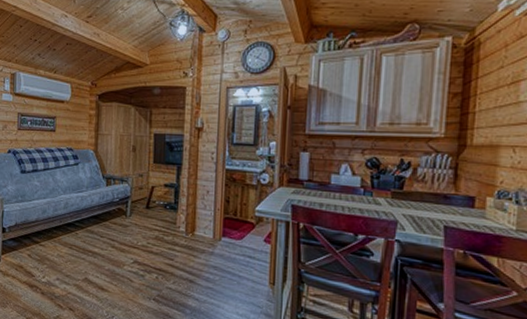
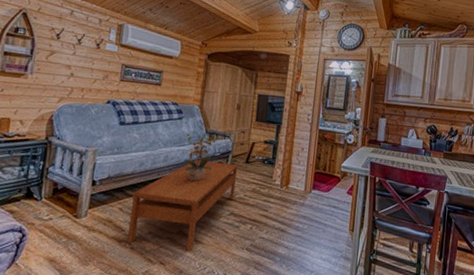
coffee table: none [37,205,139,299] -> present [126,159,238,251]
potted plant: none [83,177,118,228] -> present [183,132,220,182]

